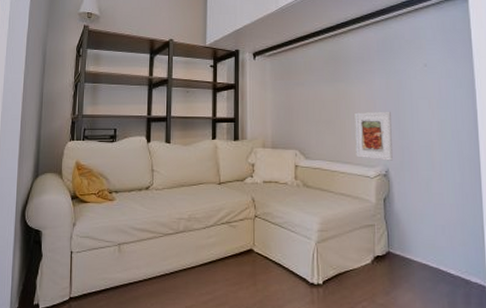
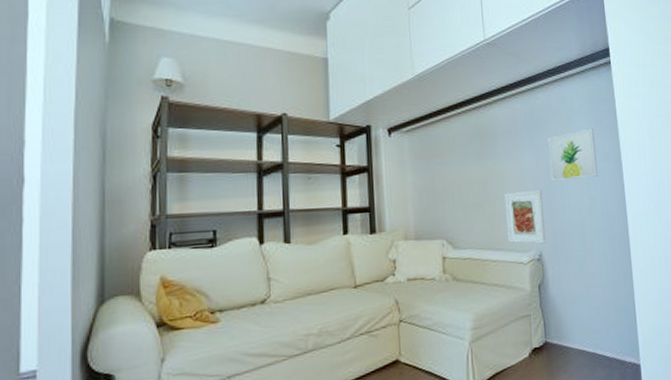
wall art: none [399,56,450,105] -> present [548,128,598,182]

